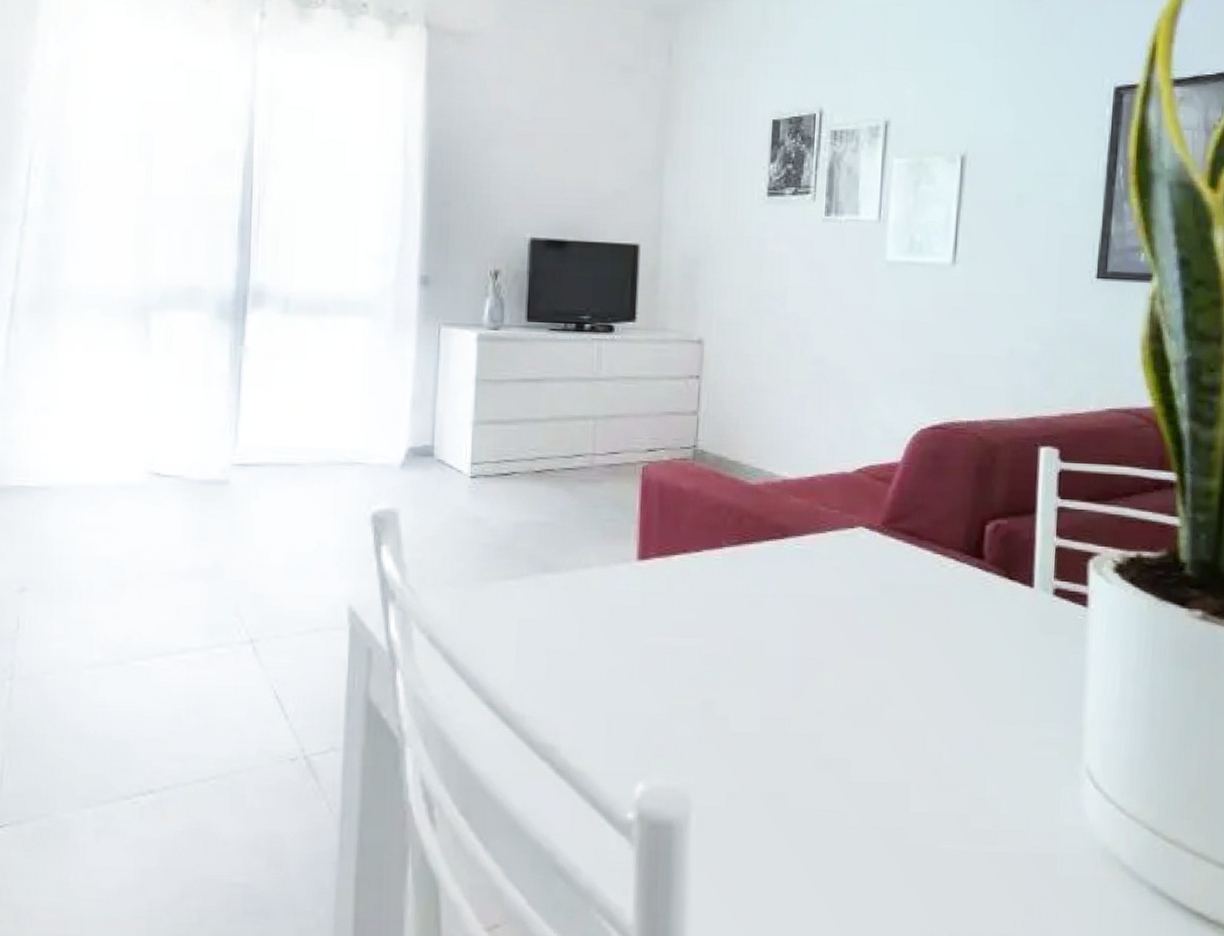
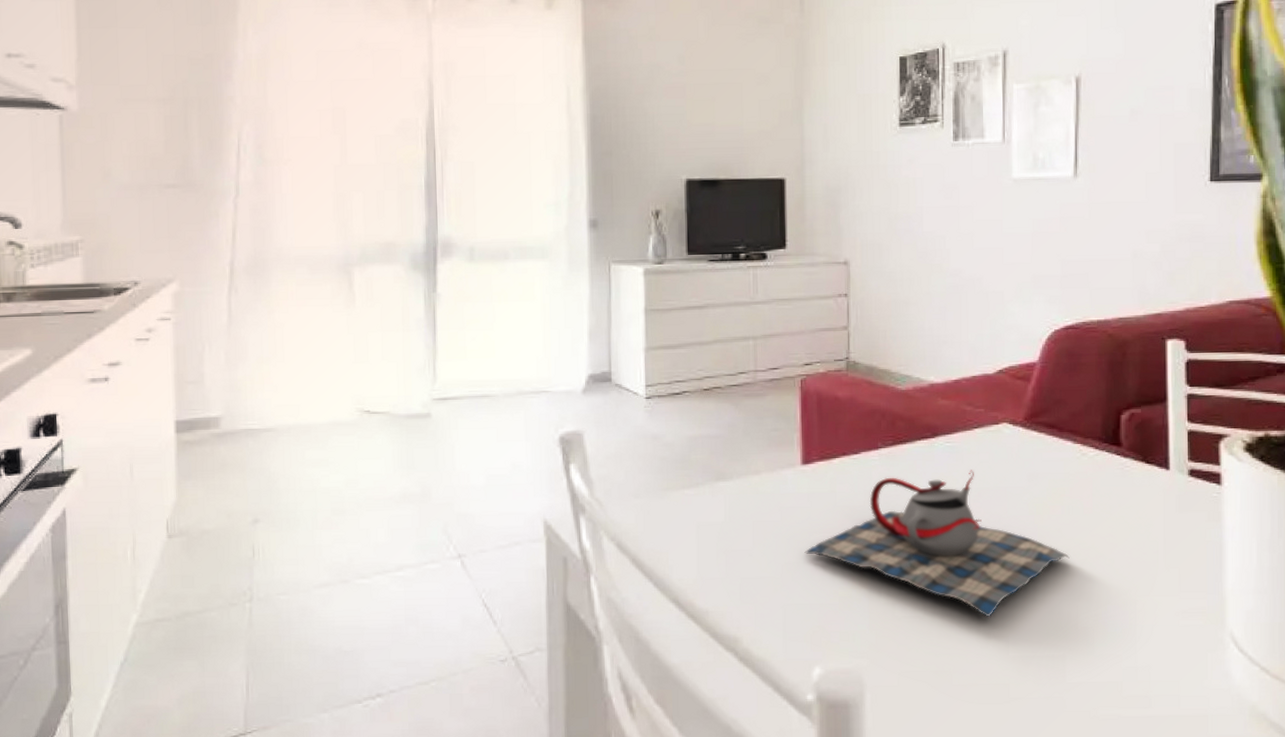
teapot: none [634,576,921,738] -> present [804,470,1070,618]

